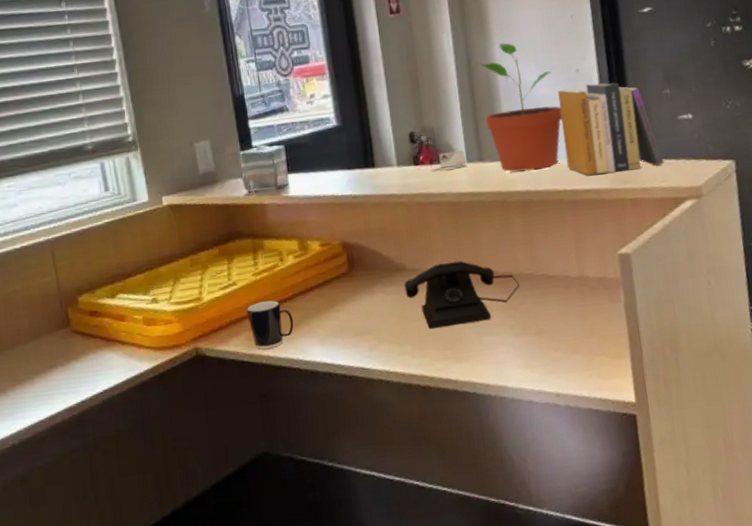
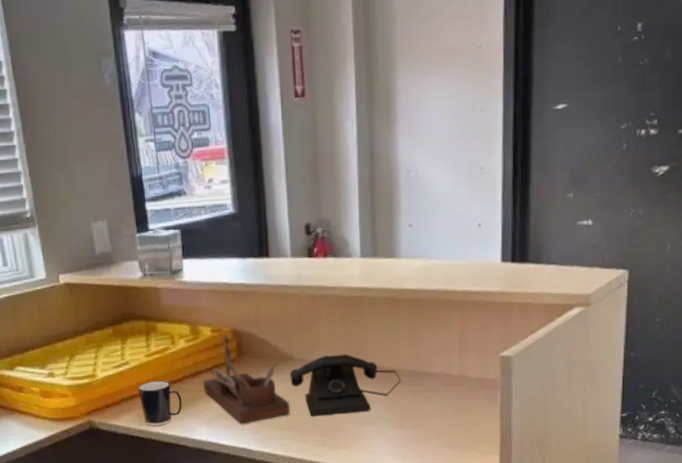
desk organizer: none [314,247,408,341] -> present [202,334,291,423]
business card: present [431,150,466,172] -> none [324,245,359,266]
potted plant: present [480,42,563,173] -> none [383,134,461,270]
books: present [558,82,664,176] -> none [458,182,558,278]

